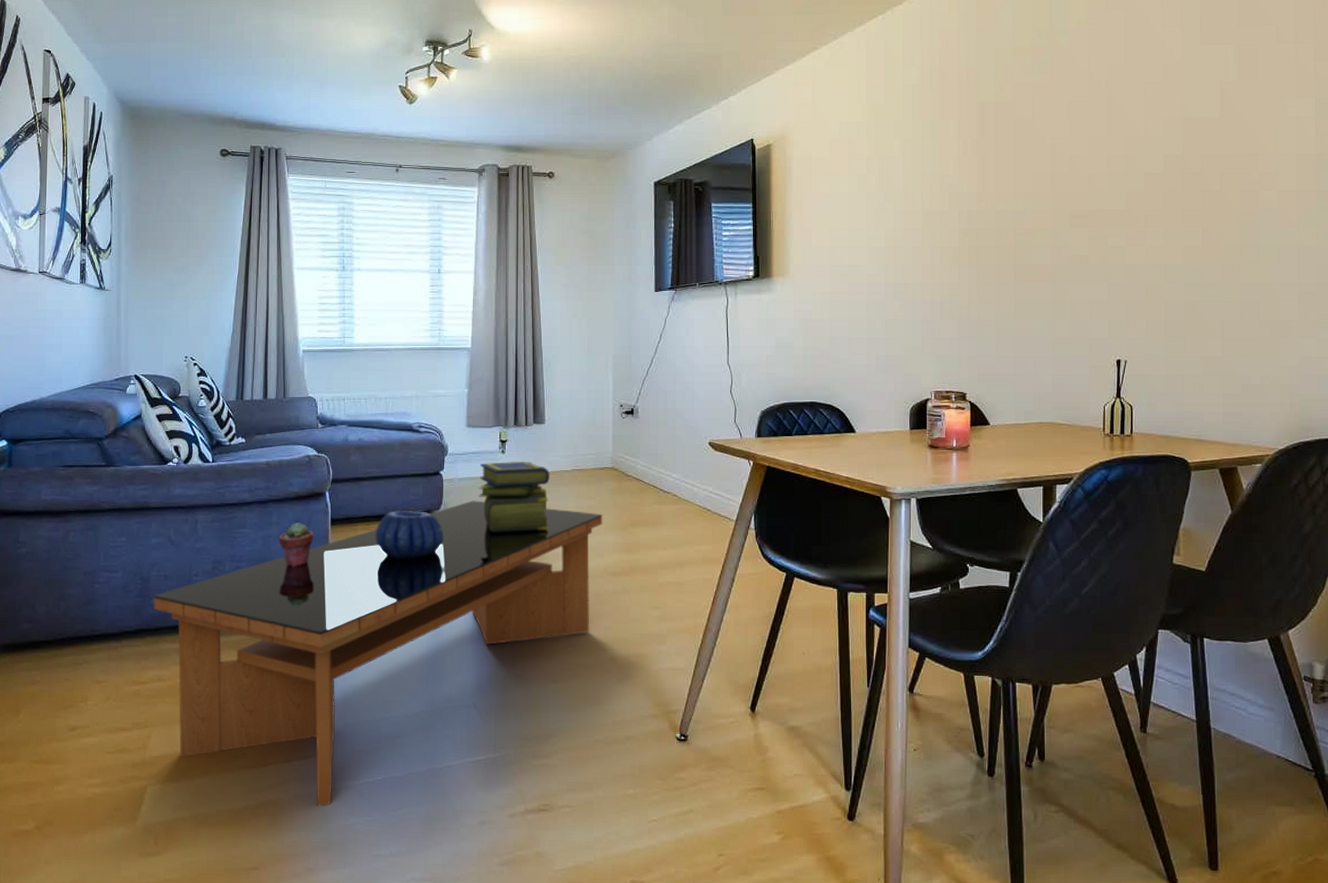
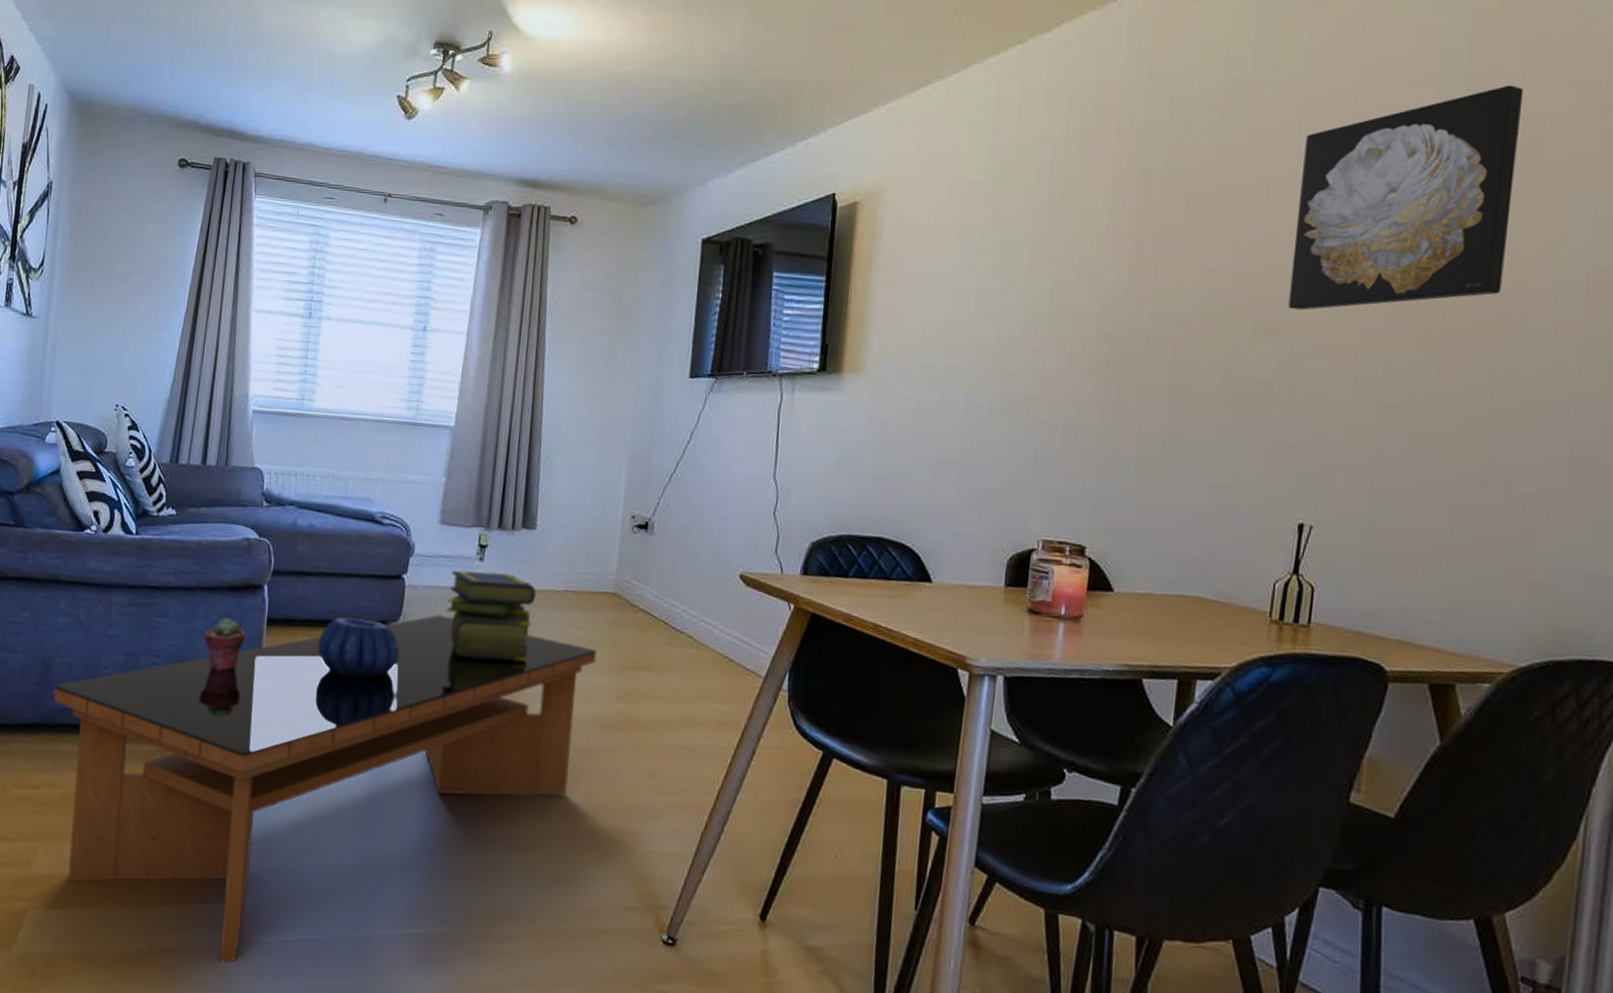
wall art: none [1092,24,1240,201] -> present [1288,85,1524,310]

